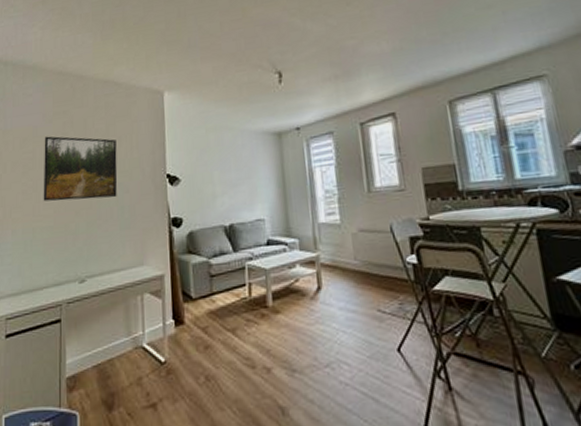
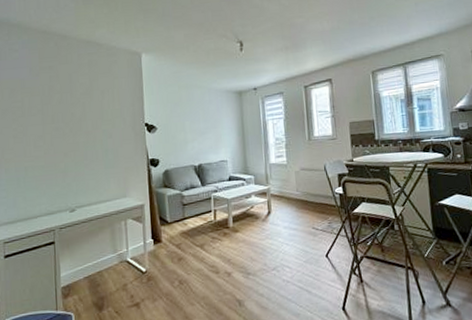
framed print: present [43,136,118,202] -> none [32,88,101,145]

